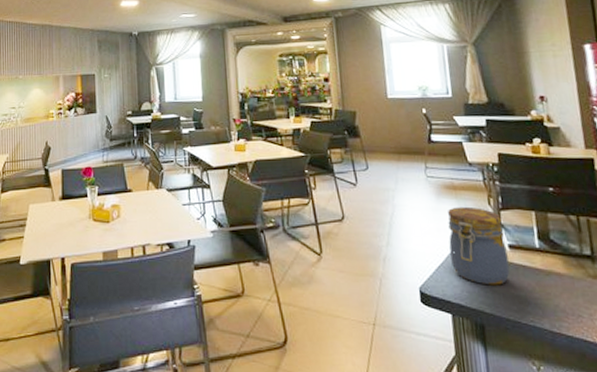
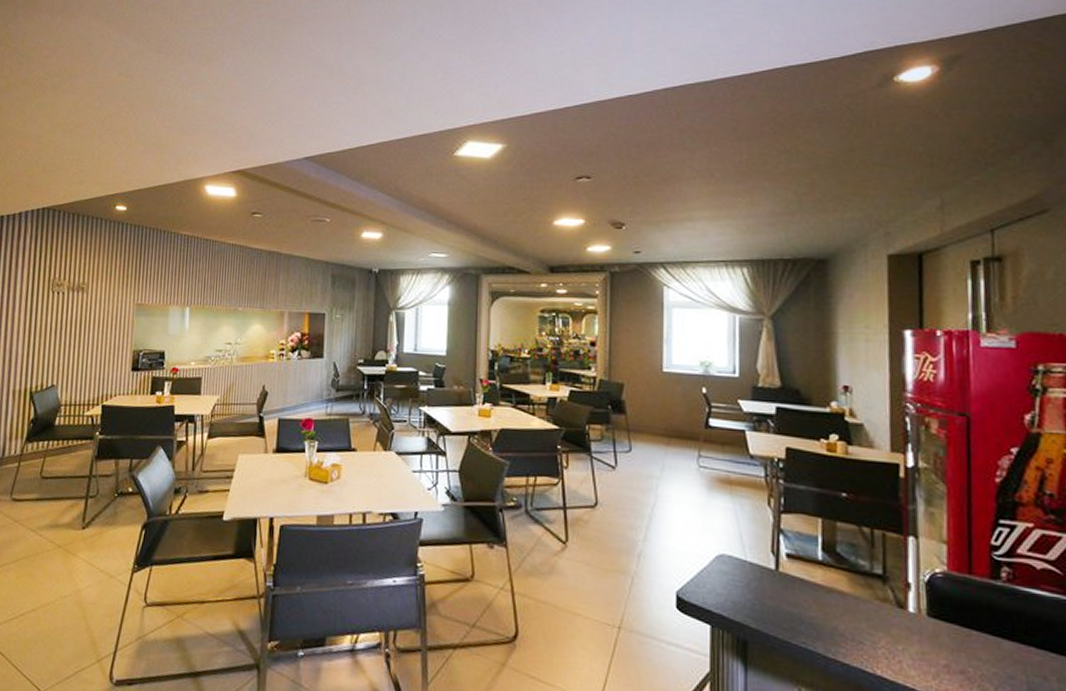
jar: present [448,206,510,285] -> none [717,504,784,599]

